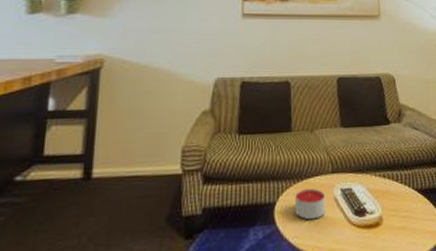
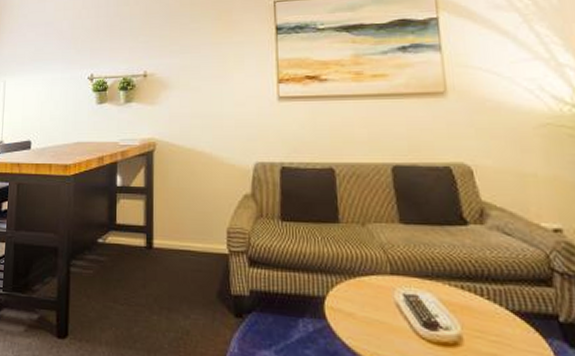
candle: present [295,188,325,220] -> none [347,286,384,323]

